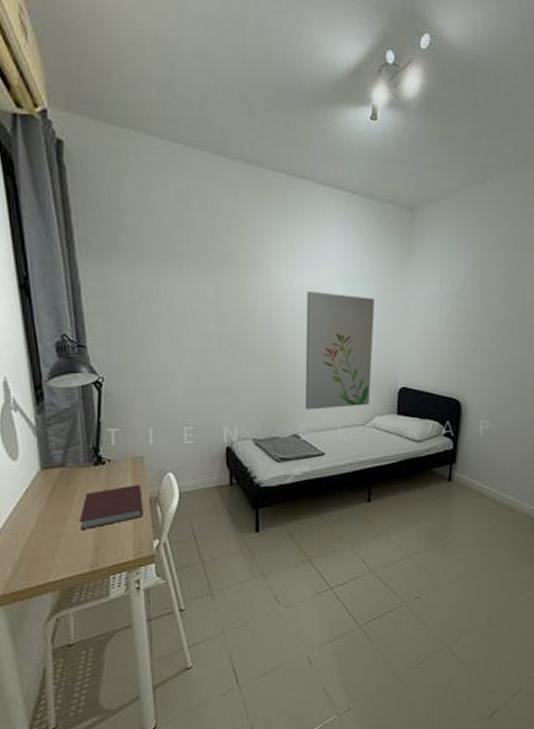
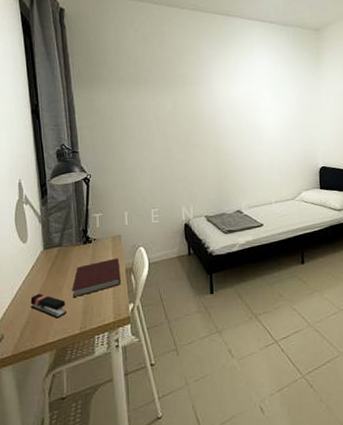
stapler: none [25,522,73,554] -> present [30,293,66,319]
wall art: present [304,290,375,410] -> none [241,97,297,190]

